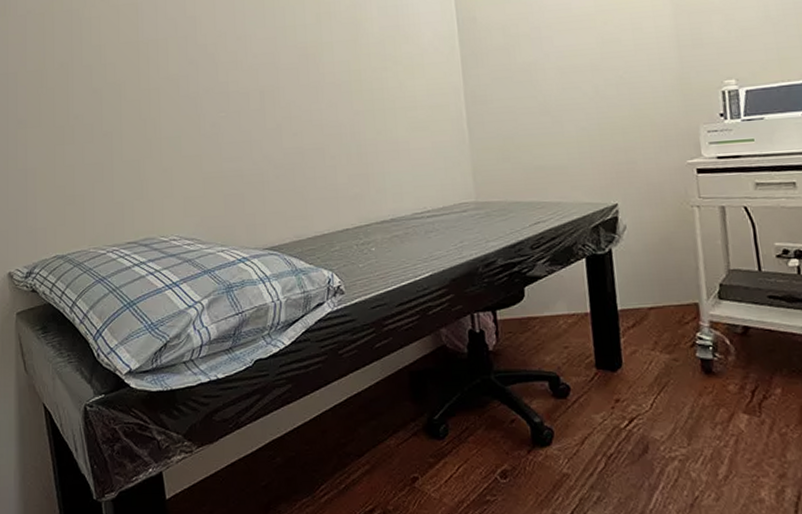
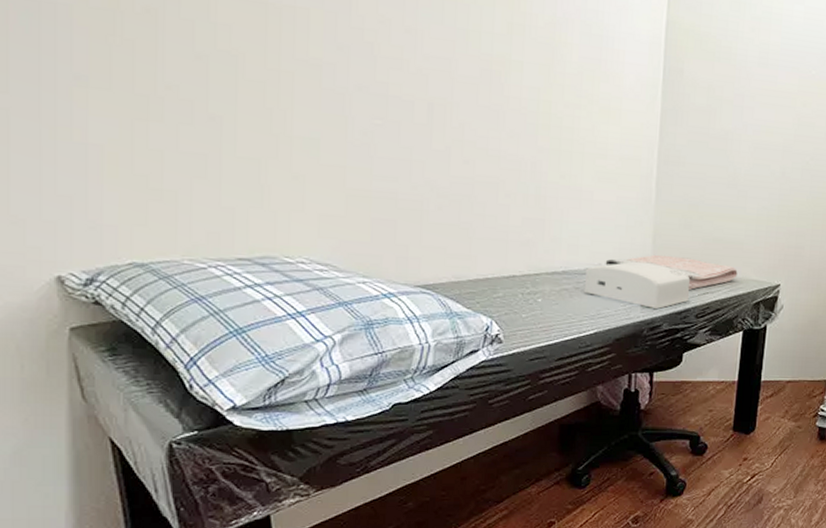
tissue dispenser: none [413,200,521,245] -> present [583,261,690,309]
towel: none [430,190,568,221] -> present [605,254,738,290]

